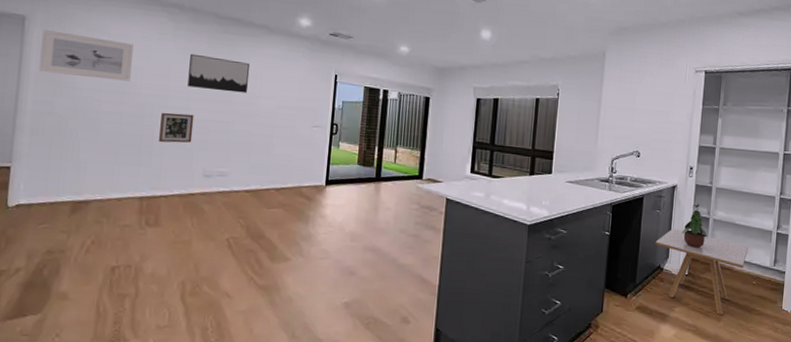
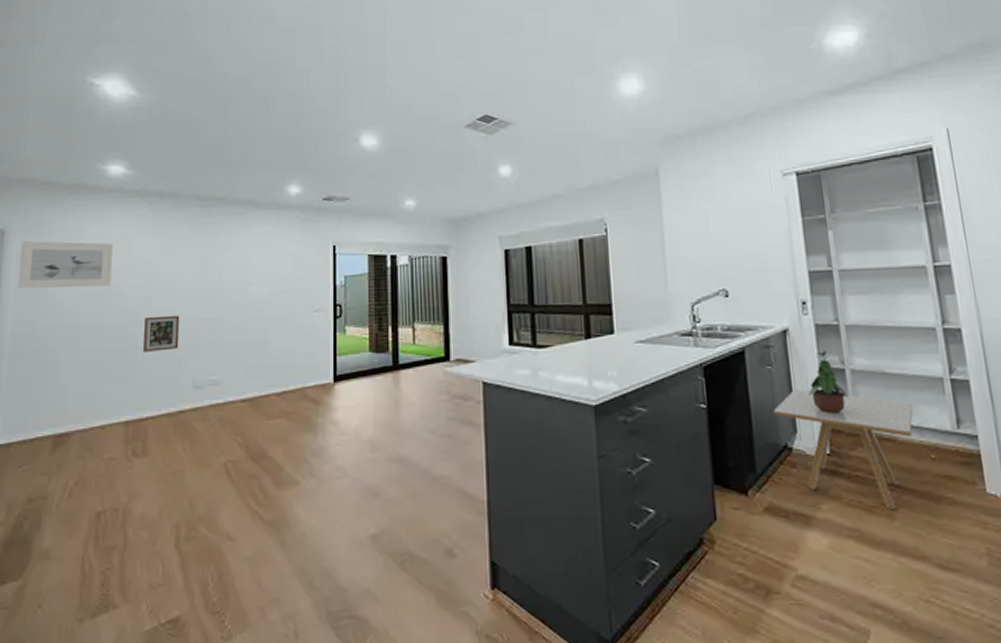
wall art: present [188,53,251,93] -> none [171,244,238,284]

